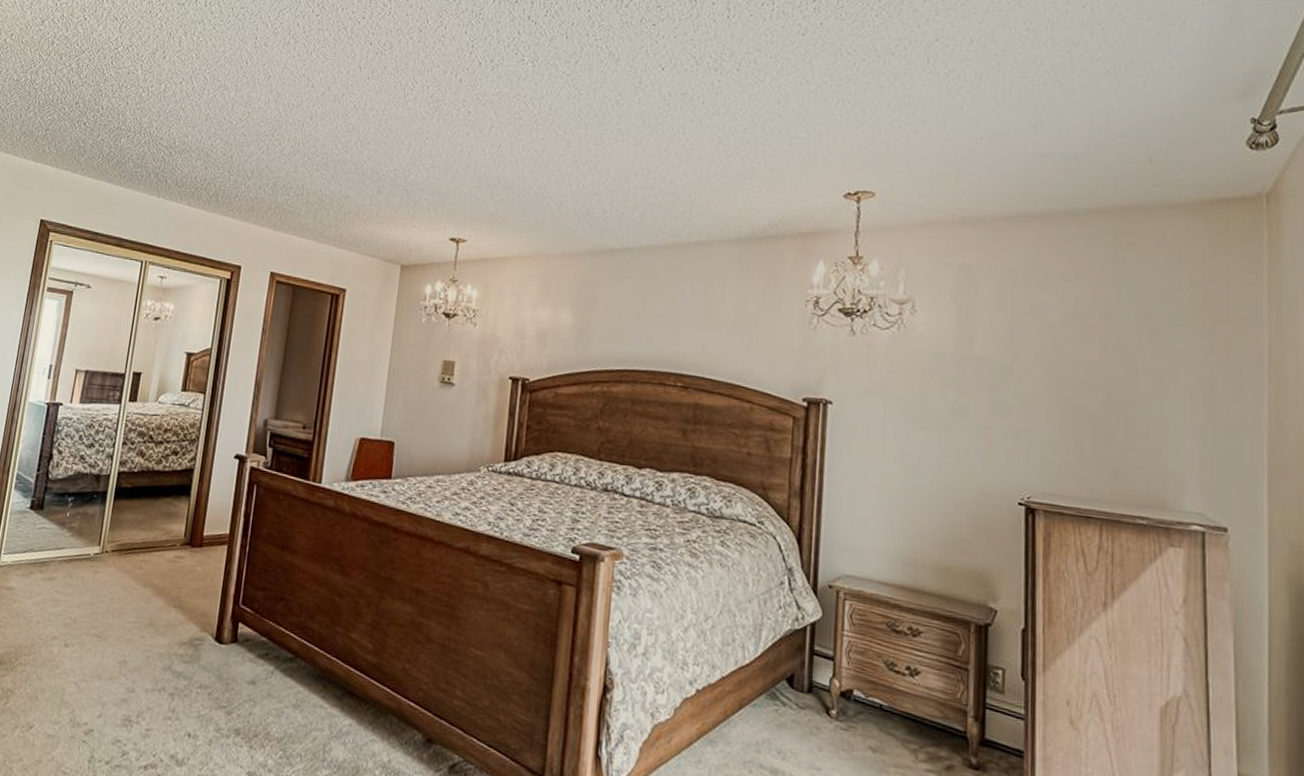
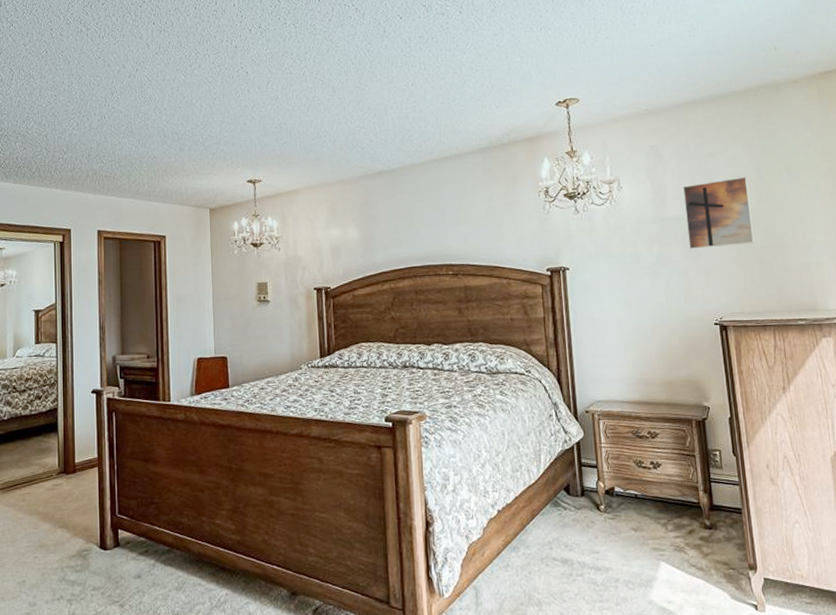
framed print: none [997,319,1090,408] -> present [682,177,754,249]

